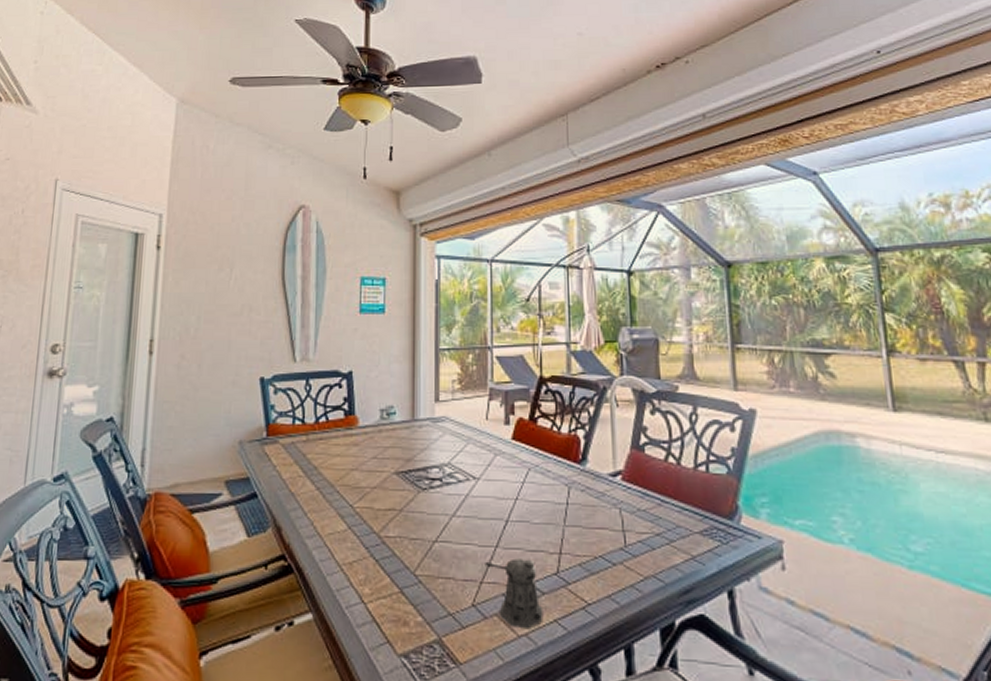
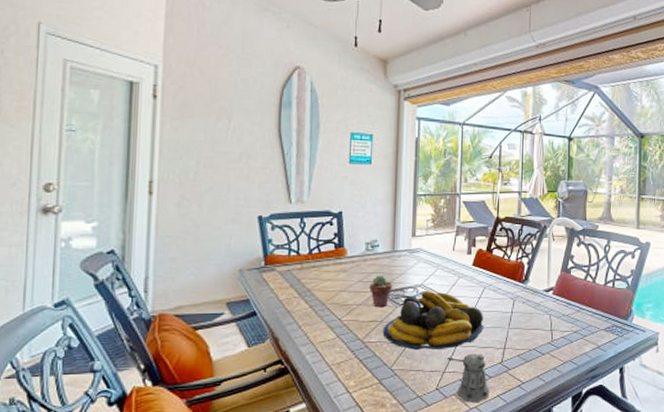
potted succulent: none [386,450,413,493] -> present [370,275,392,308]
fruit bowl: none [403,472,531,551] -> present [383,291,484,350]

